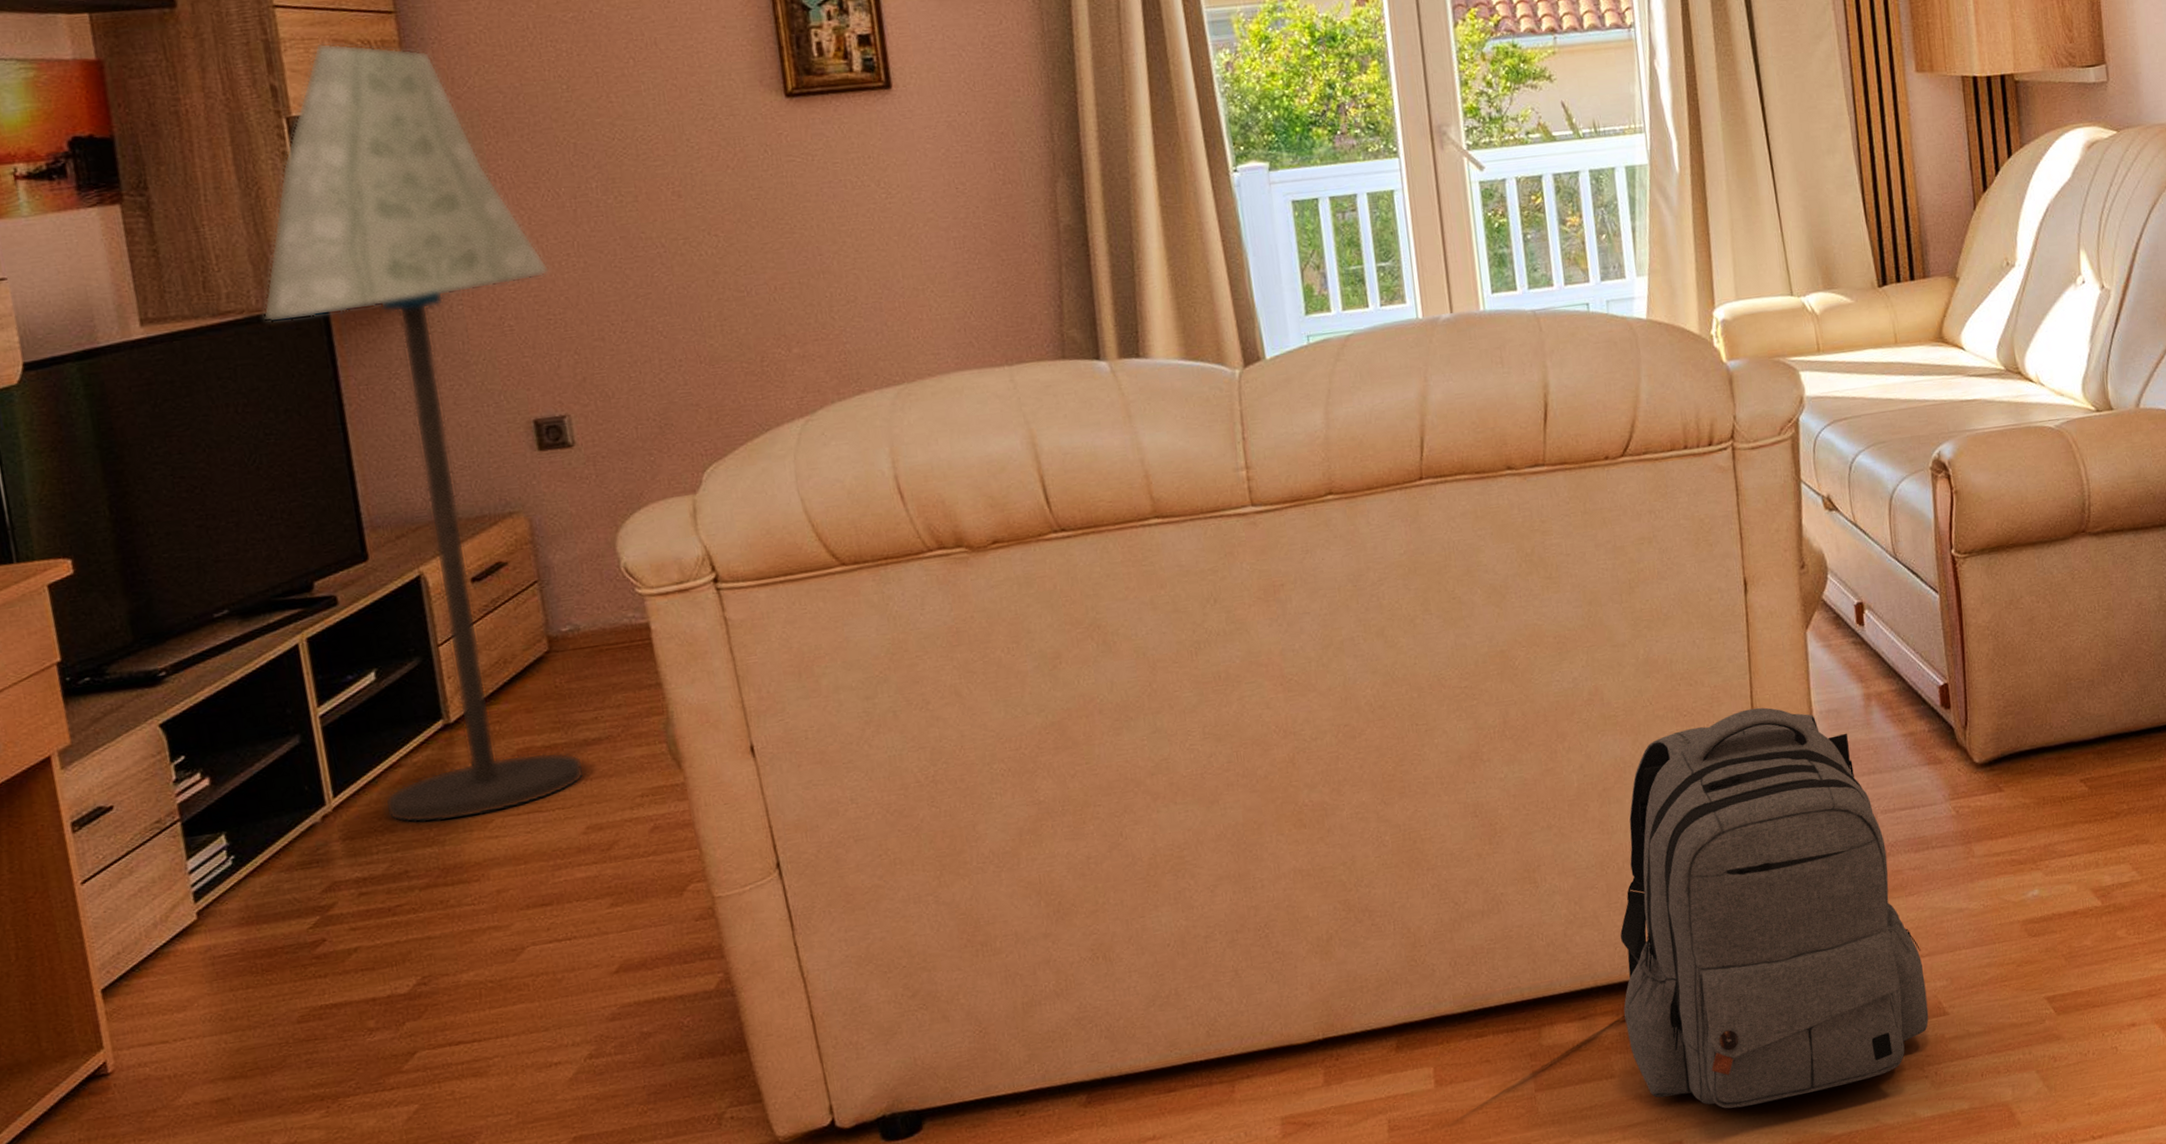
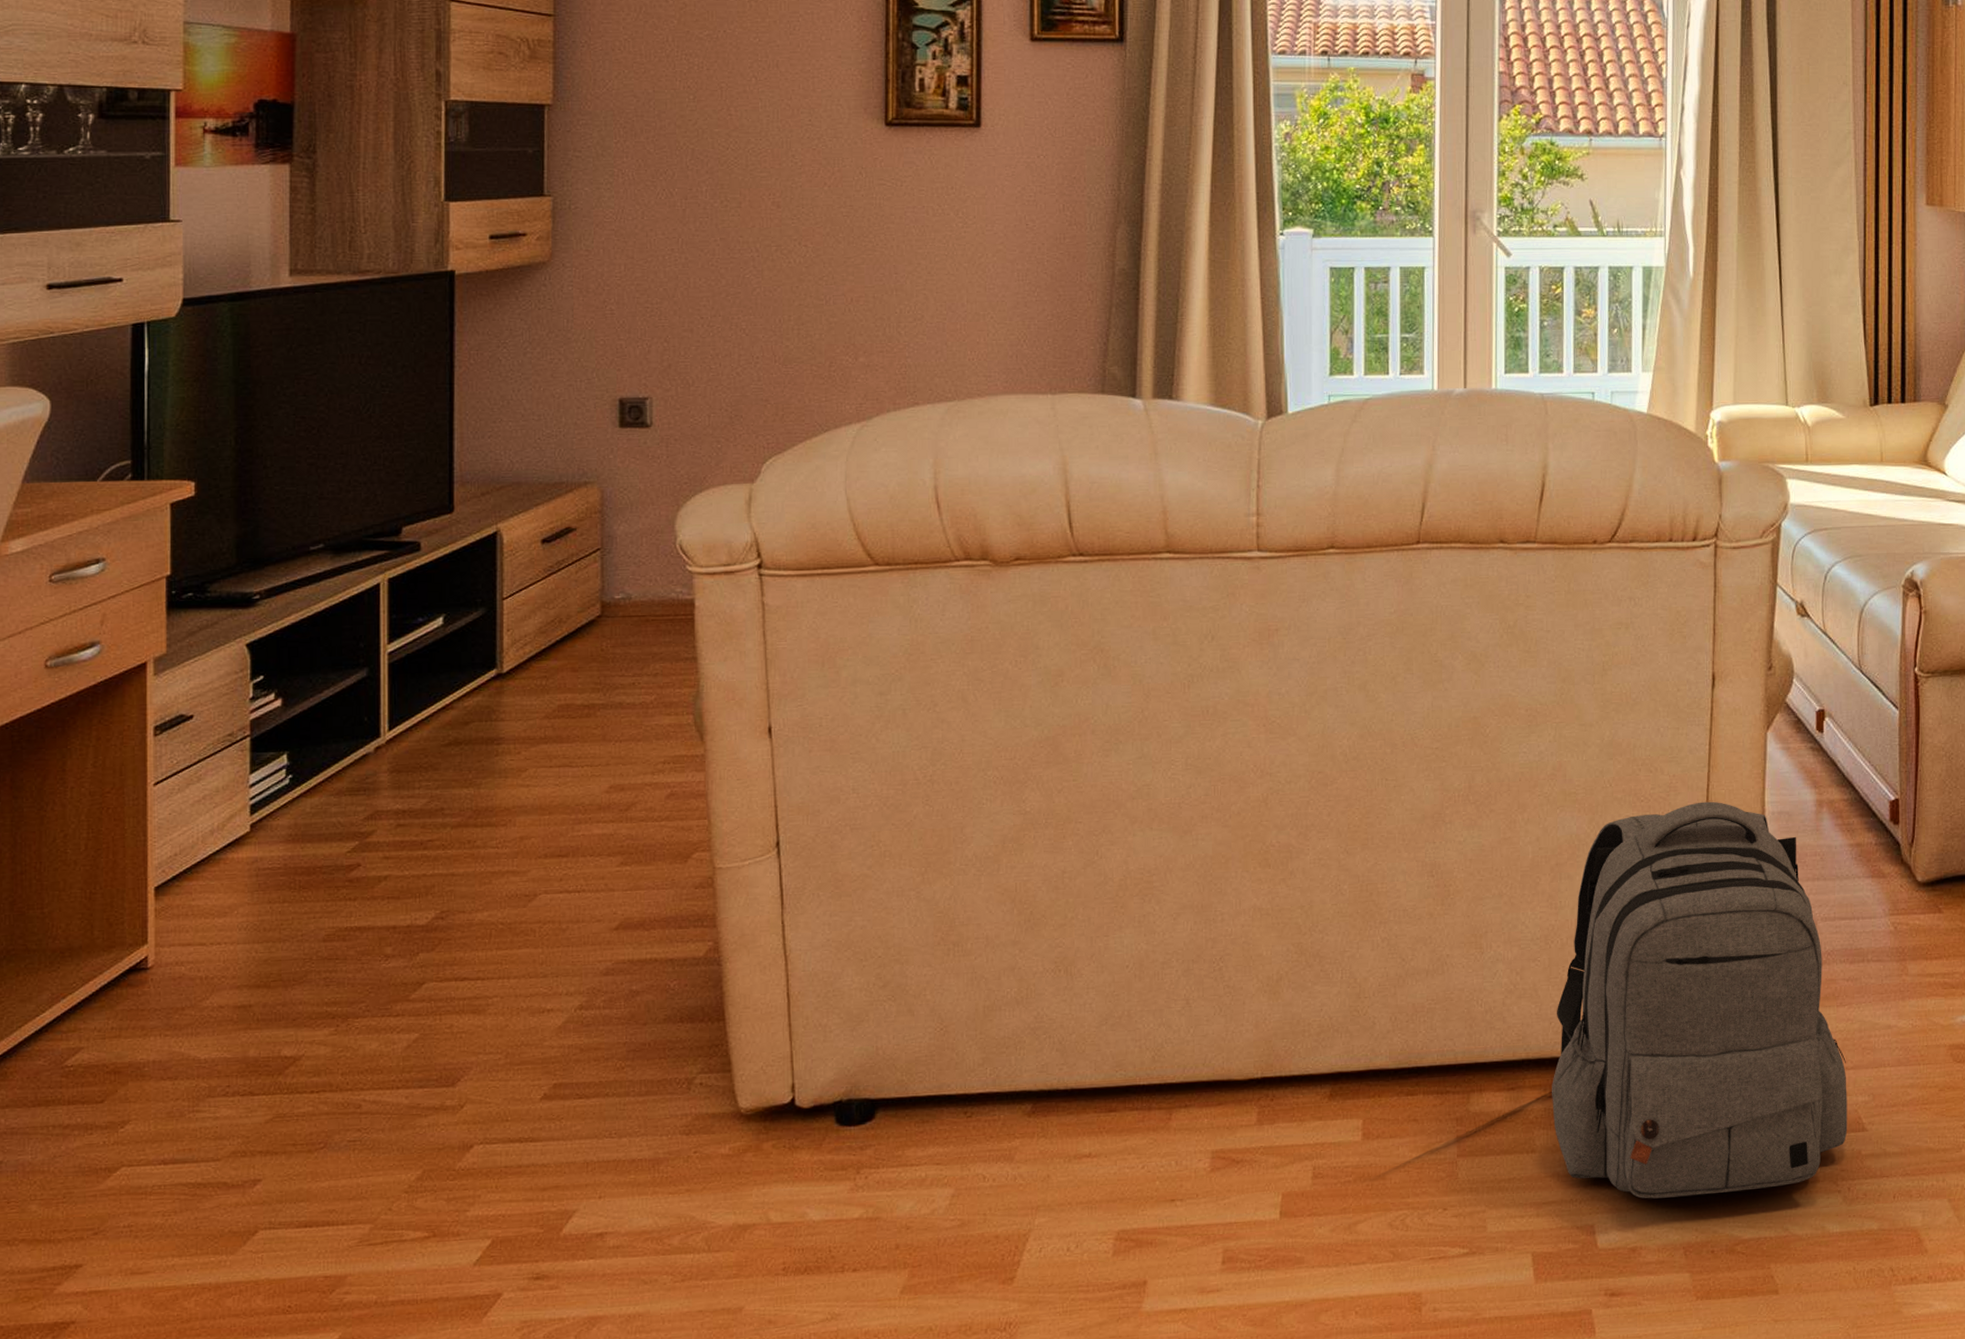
floor lamp: present [262,42,585,823] -> none [396,37,654,766]

